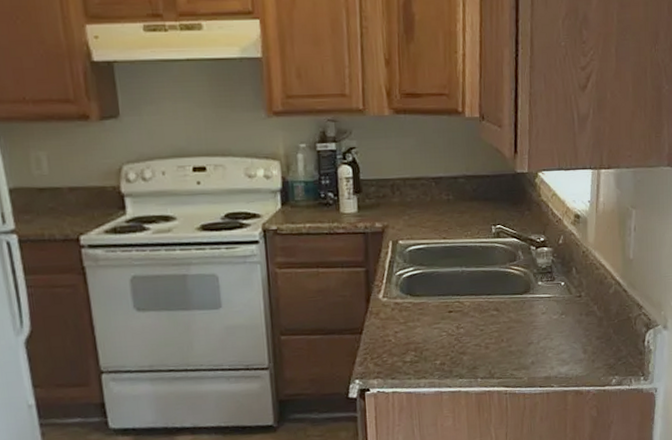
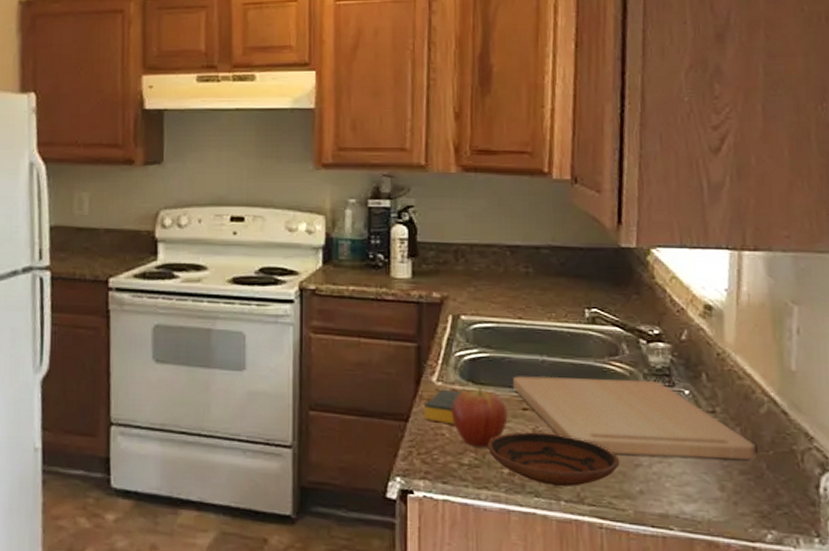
sponge: none [374,303,403,332] -> present [424,389,462,425]
fruit: none [395,299,438,347] -> present [452,387,508,448]
bowl: none [423,328,518,368] -> present [487,432,620,487]
cutting board: none [440,277,607,337] -> present [512,375,756,461]

